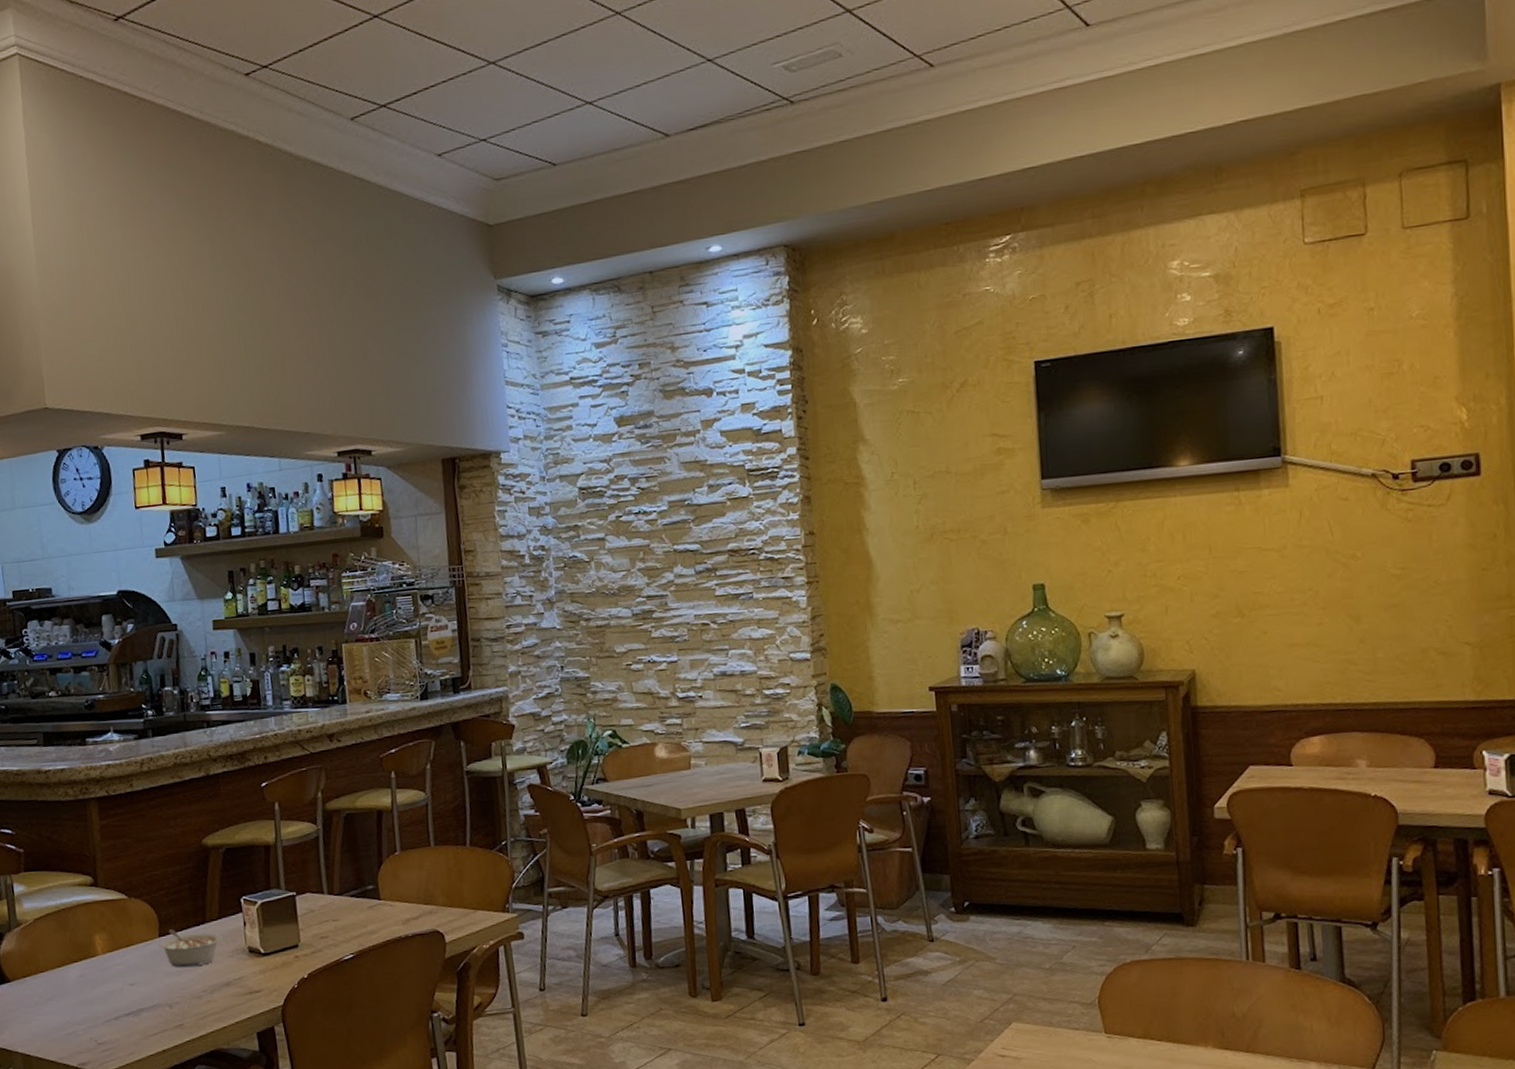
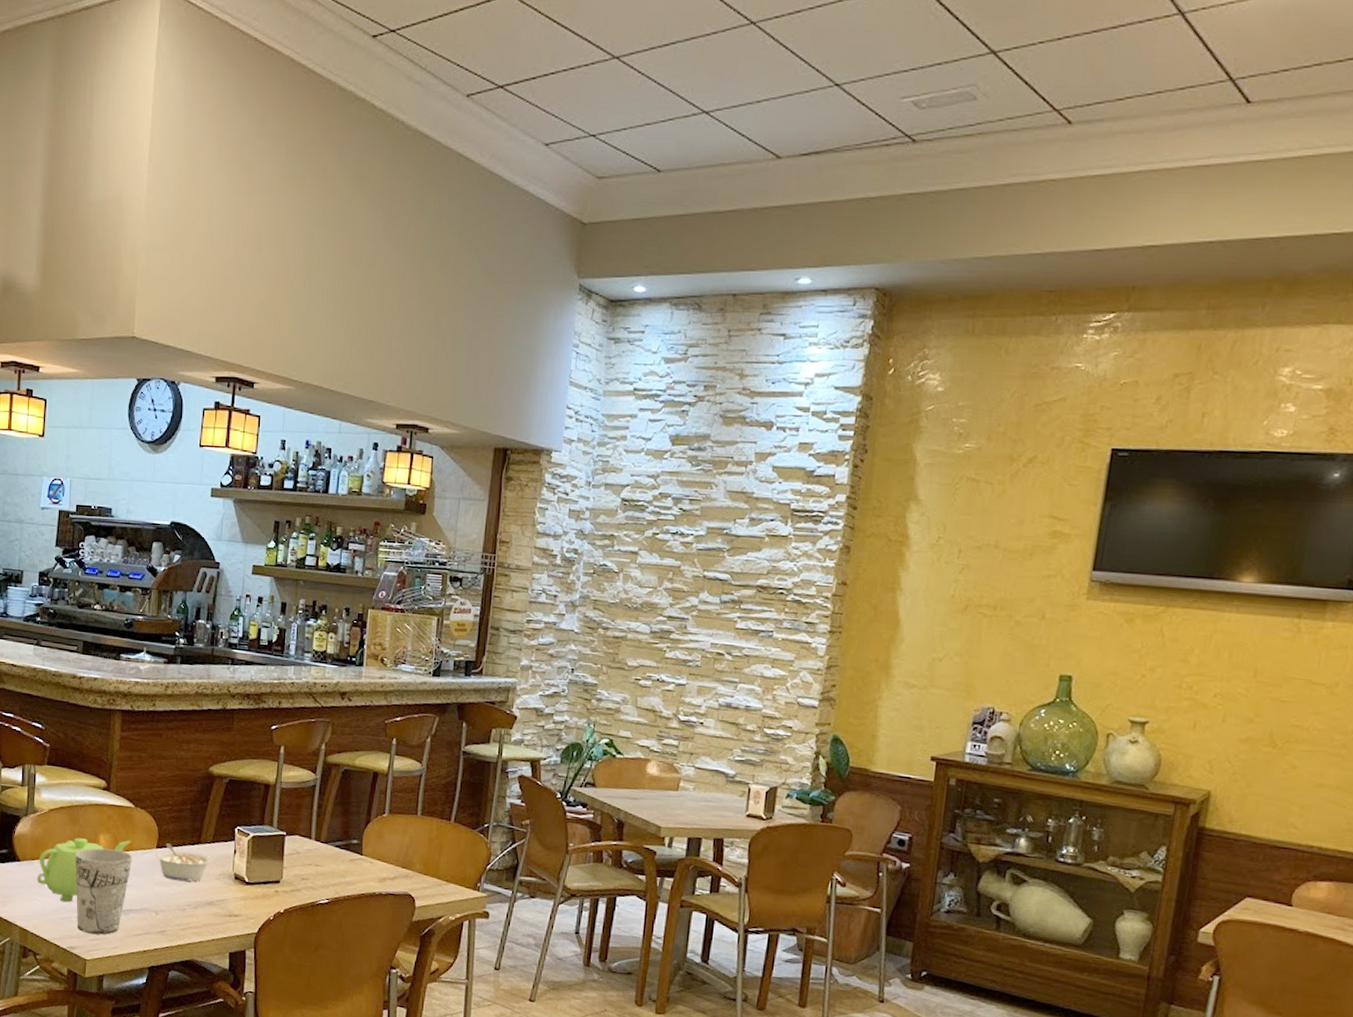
teapot: none [31,935,130,1016] -> present [36,838,131,903]
cup: none [71,947,135,1044] -> present [75,848,133,935]

